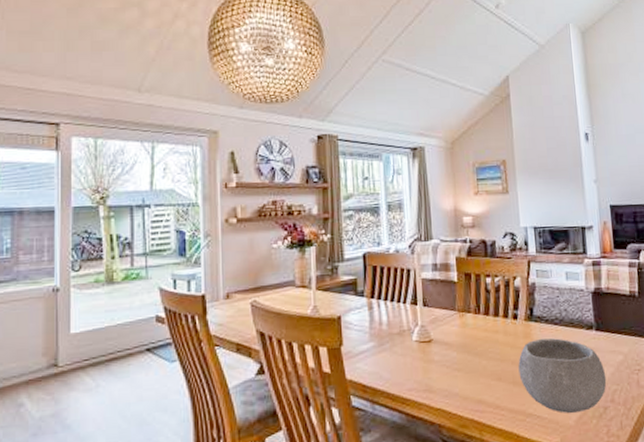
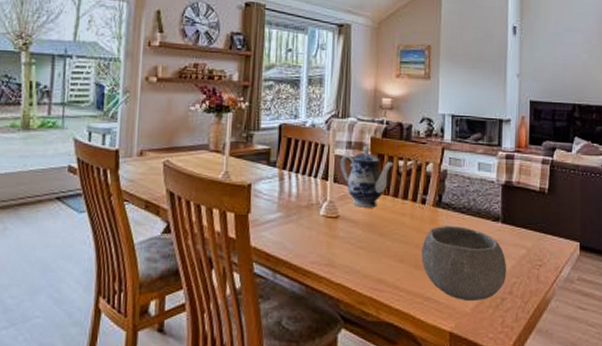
teapot: none [427,266,481,329] -> present [340,146,394,208]

